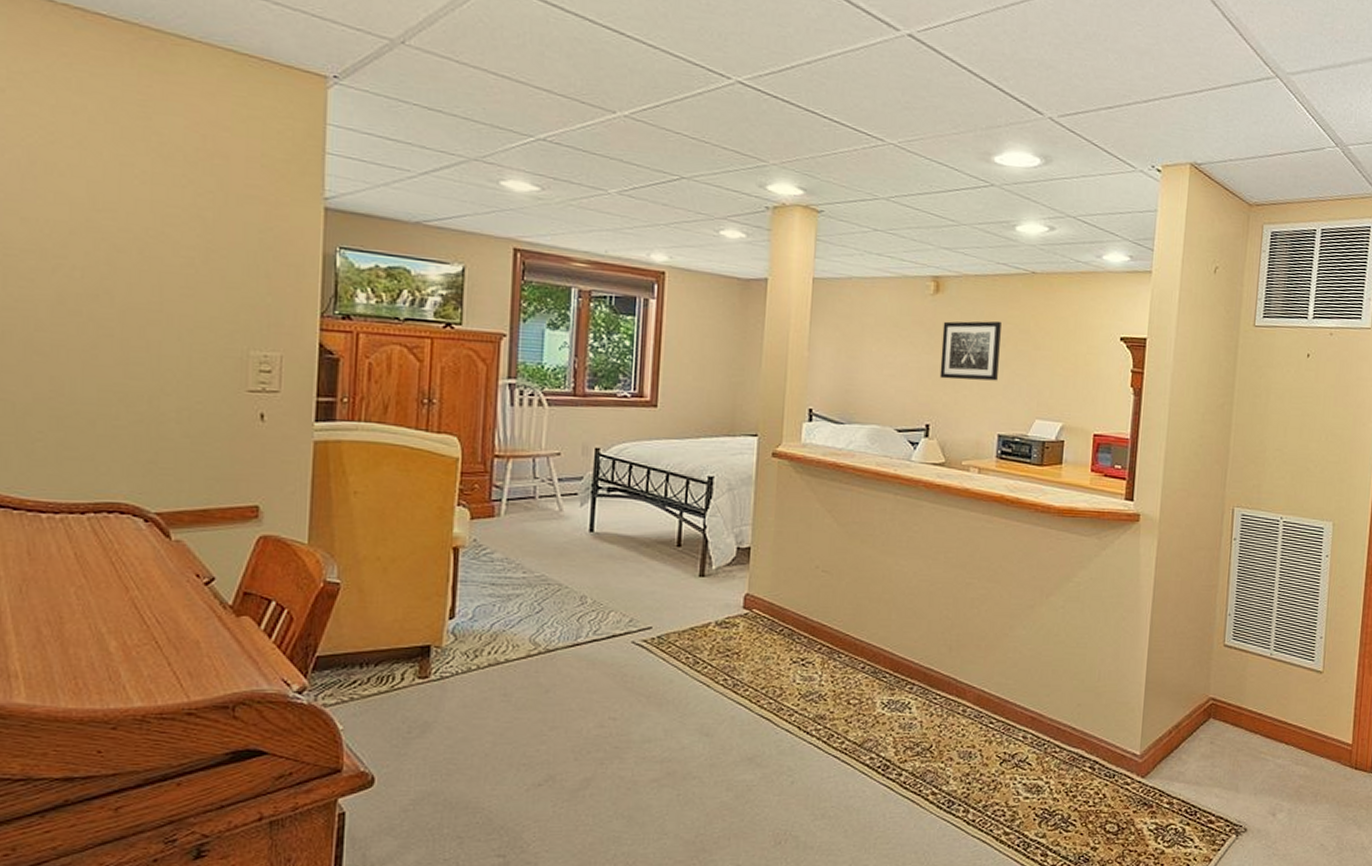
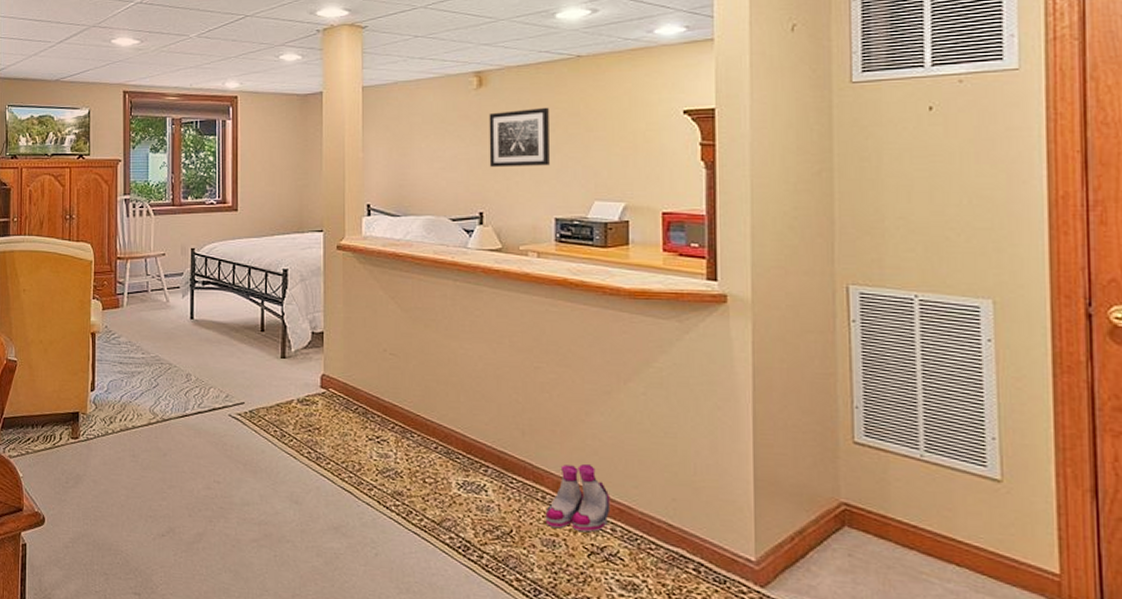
boots: none [964,675,1025,742] -> present [545,463,611,532]

